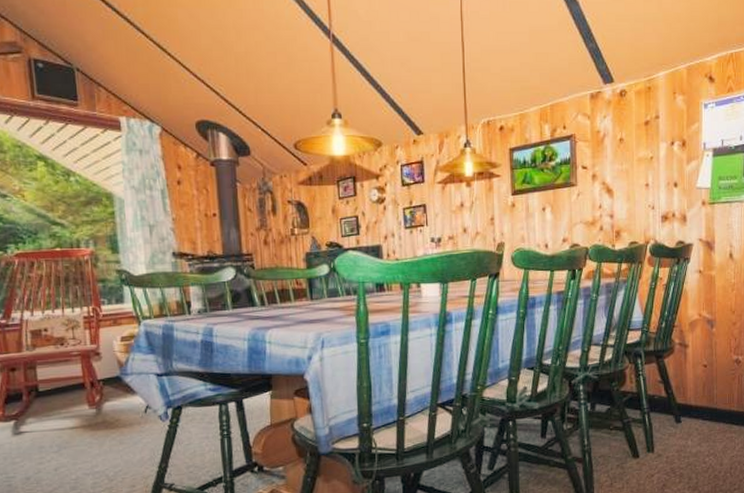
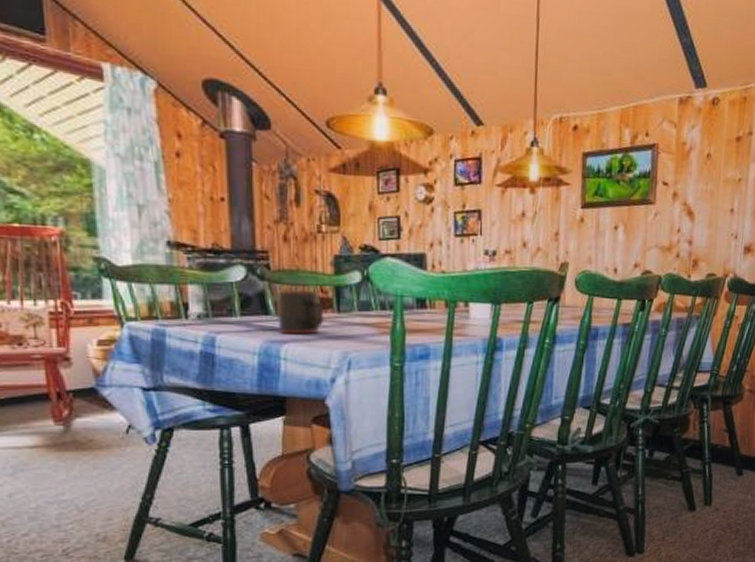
mug: none [260,283,300,321] -> present [276,290,325,335]

